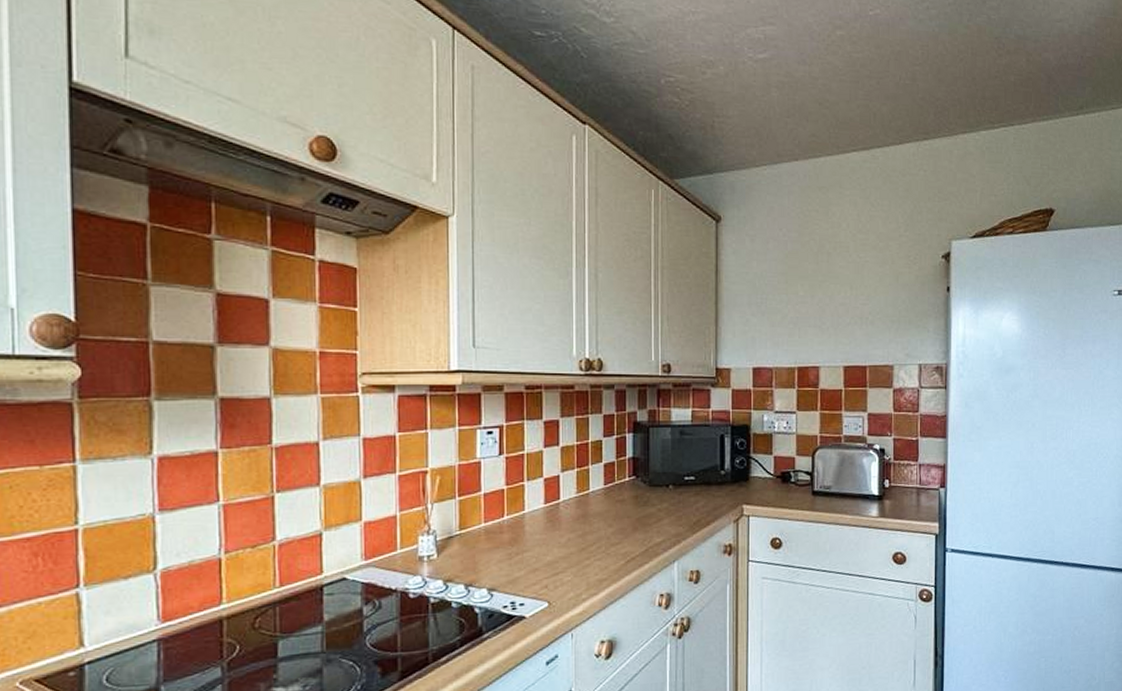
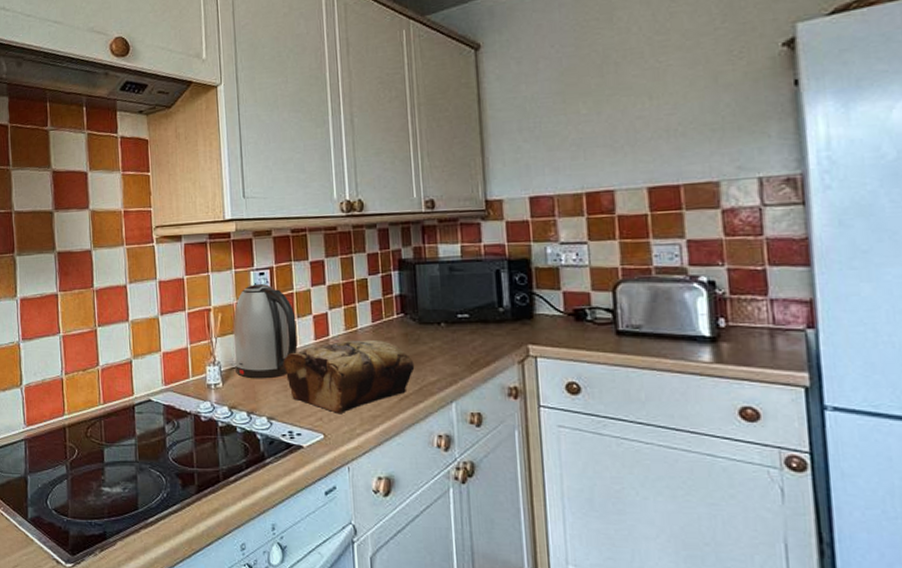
kettle: none [453,443,526,548] -> present [233,283,298,379]
bread loaf: none [508,502,642,580] -> present [283,339,415,413]

